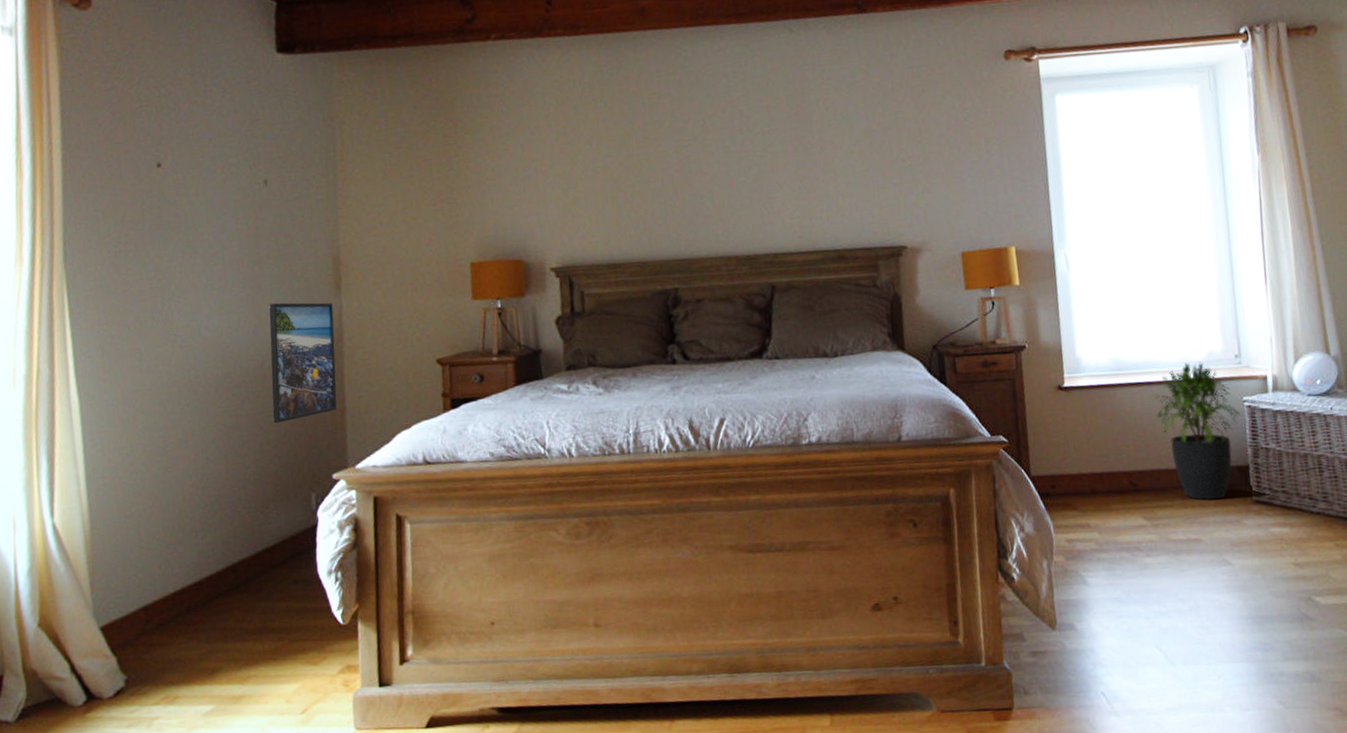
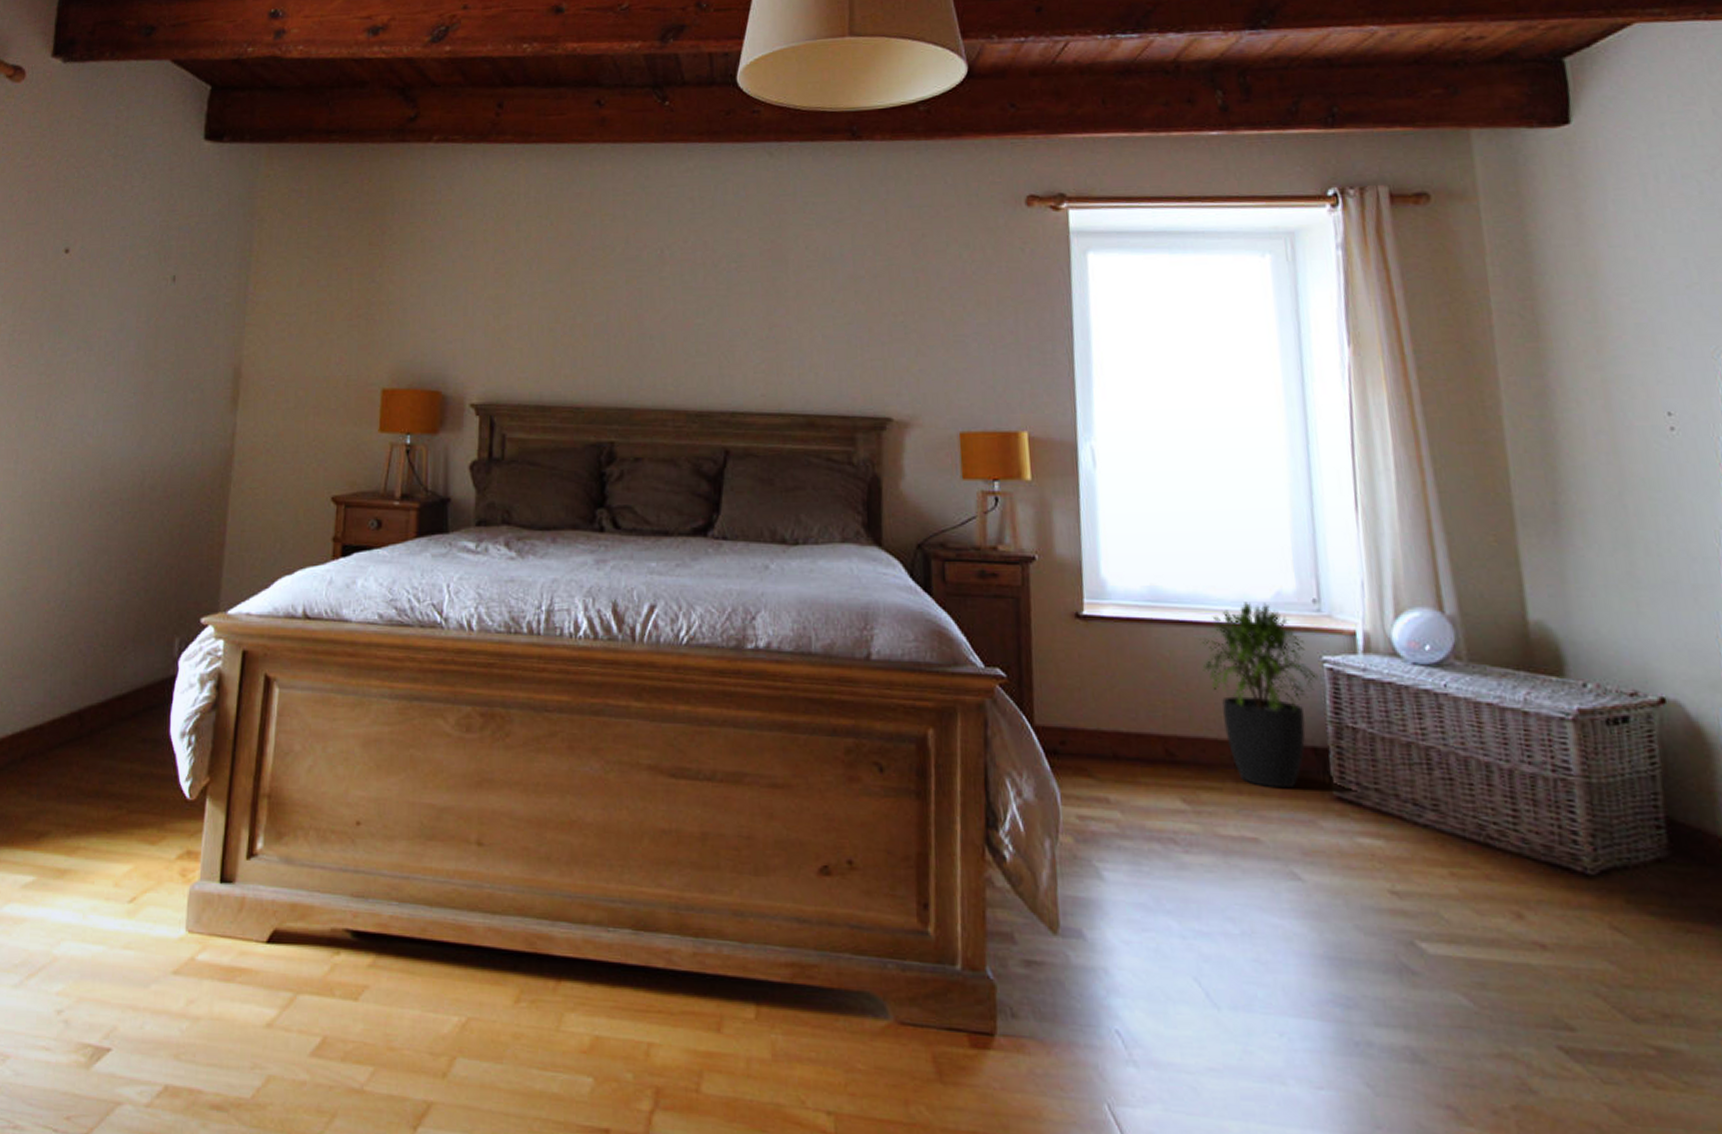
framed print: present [269,302,337,424] -> none [145,413,227,551]

